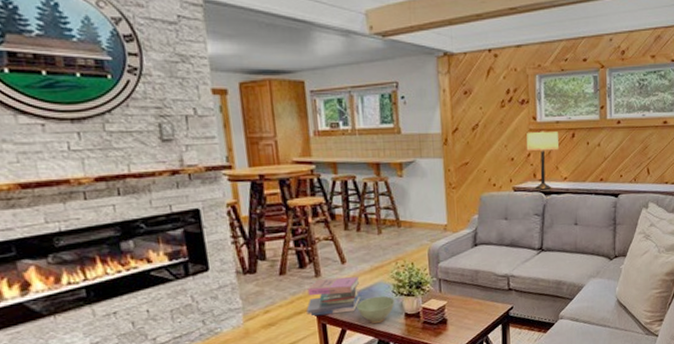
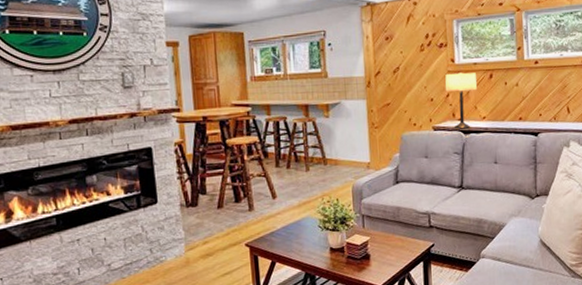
books: present [306,277,361,316] -> none [240,211,289,248]
bowl: present [357,295,395,324] -> none [286,230,321,258]

